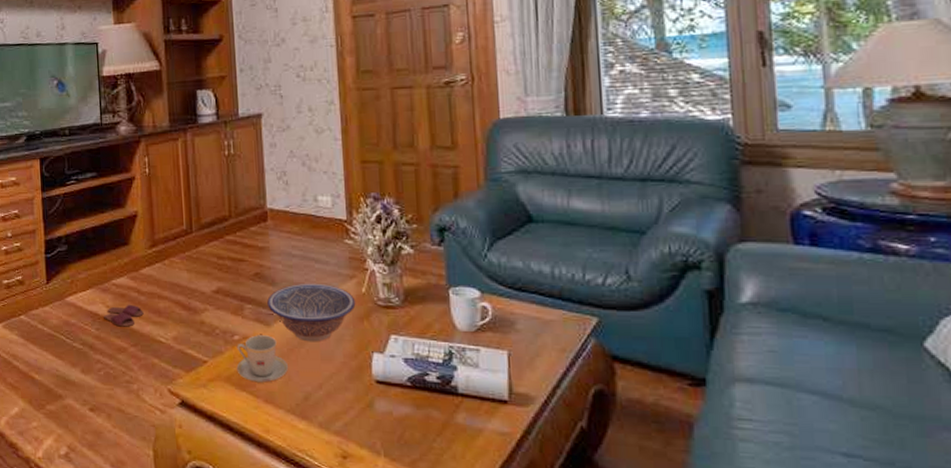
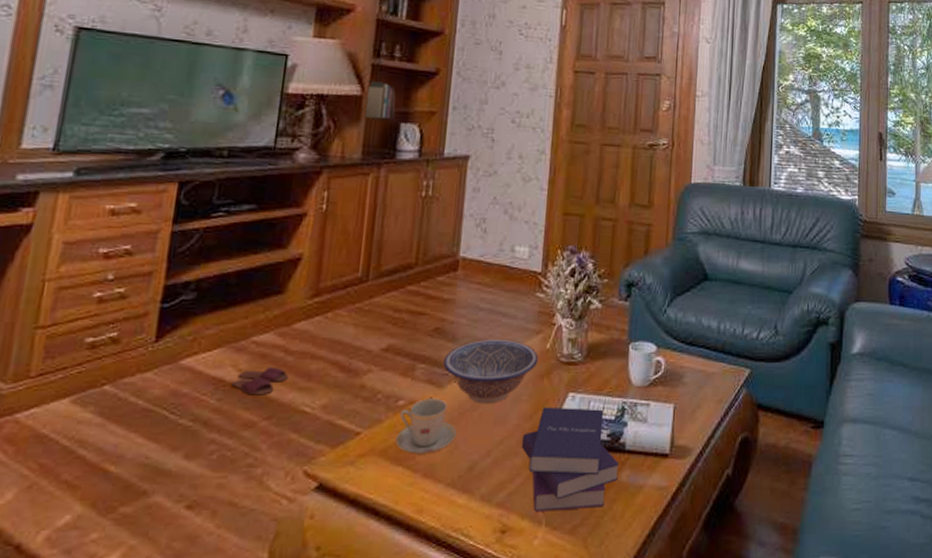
books: none [164,55,191,90] -> present [362,81,396,120]
book: none [350,347,454,446] -> present [521,406,619,512]

